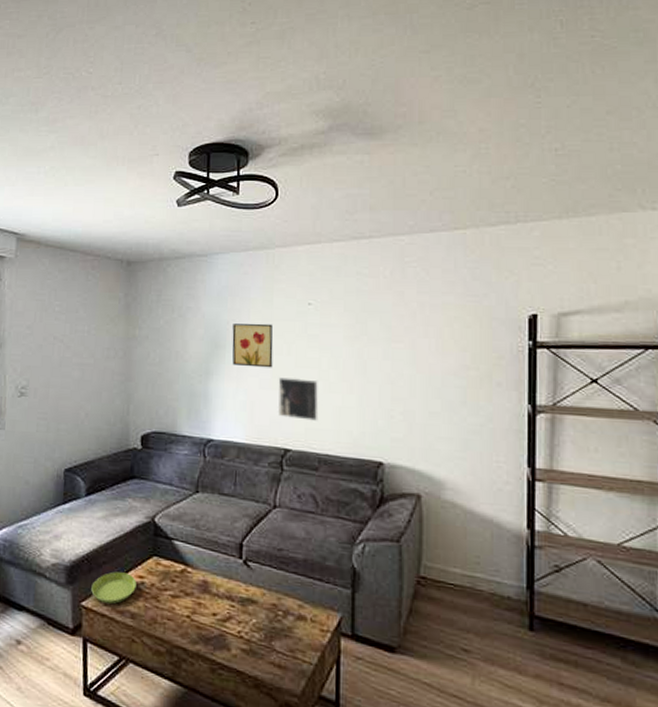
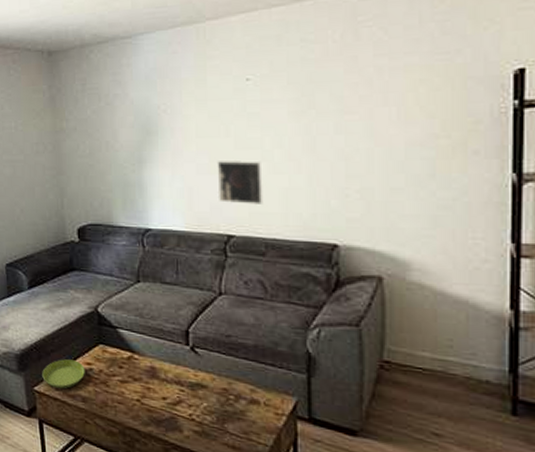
wall art: present [232,323,274,368] -> none [164,104,210,152]

